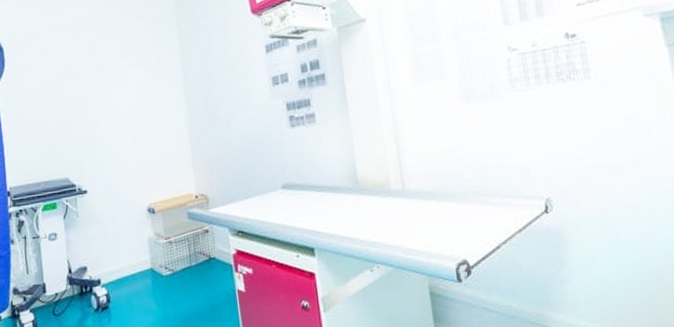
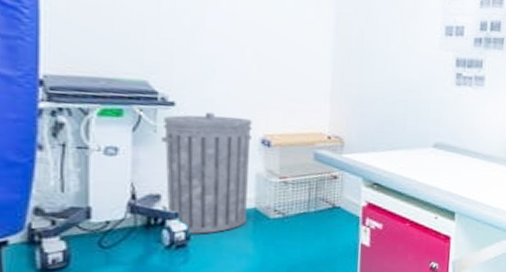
trash can: none [81,193,147,297] -> present [160,113,252,234]

